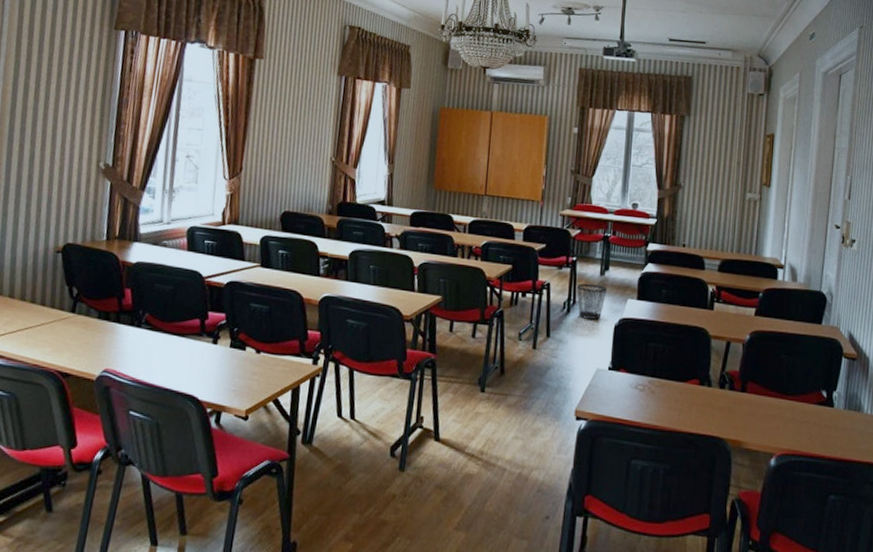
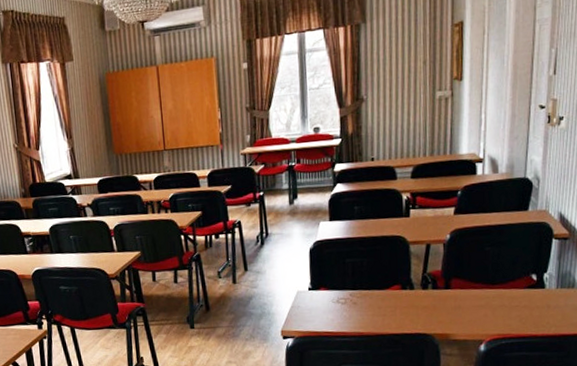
wastebasket: present [577,283,608,320] -> none [268,213,299,248]

